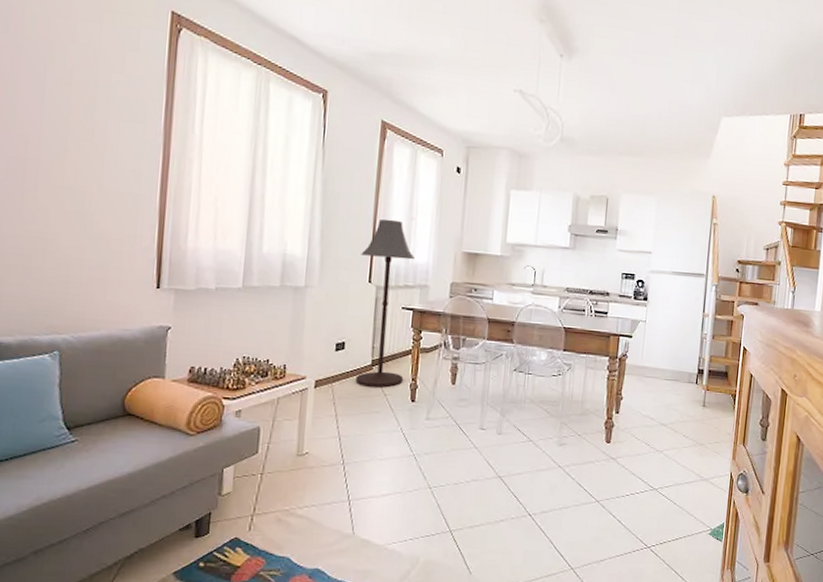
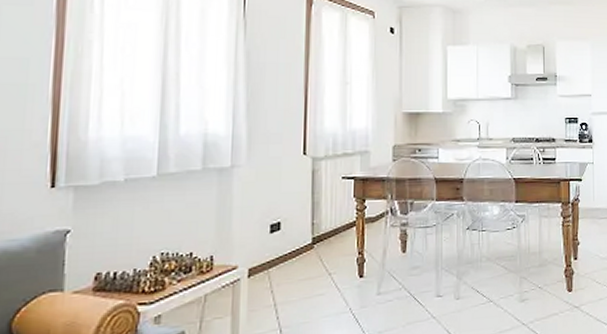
floor lamp: present [355,219,415,388] -> none [293,86,352,268]

